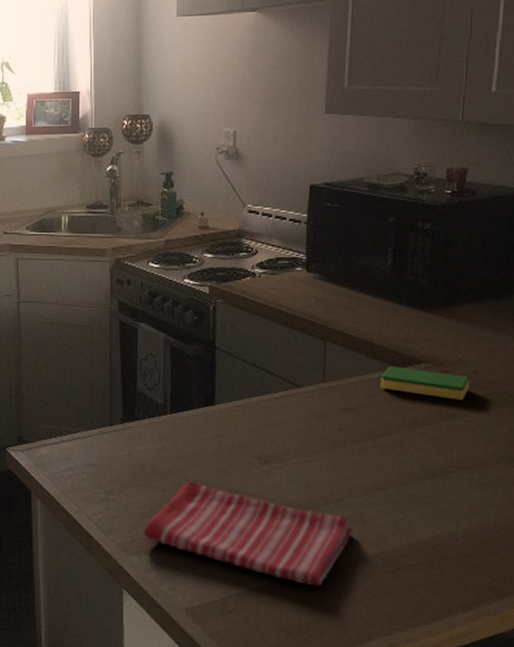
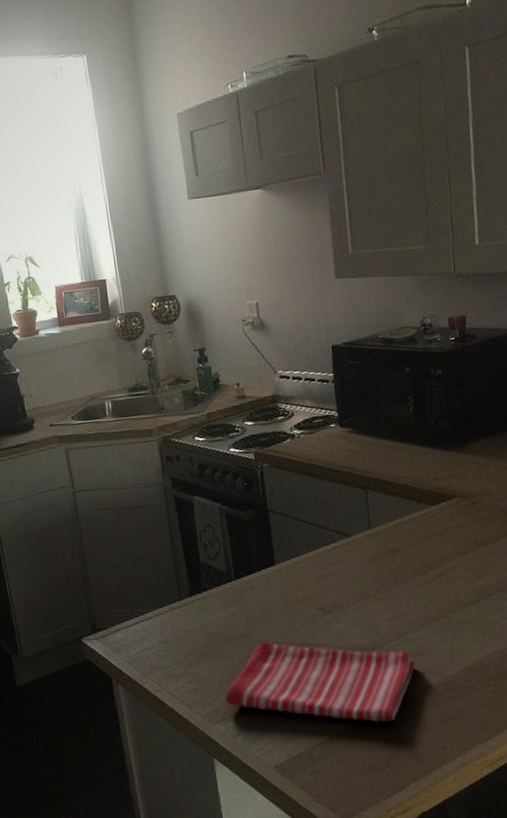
dish sponge: present [380,366,469,400] -> none [419,504,496,528]

